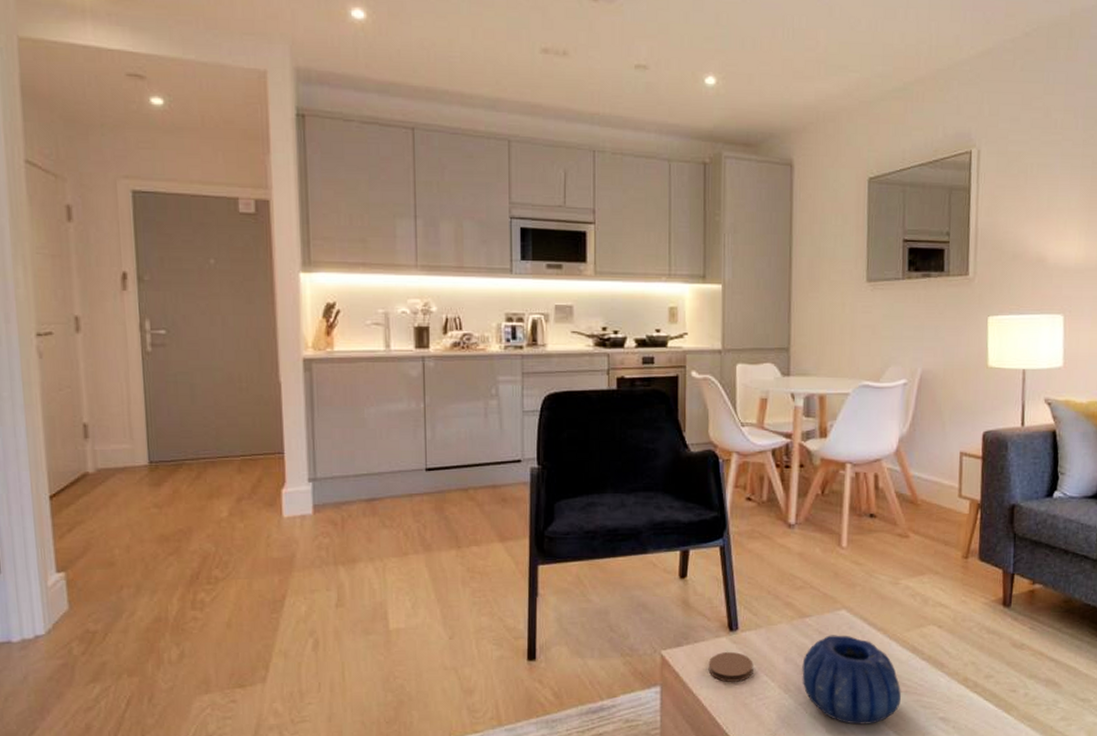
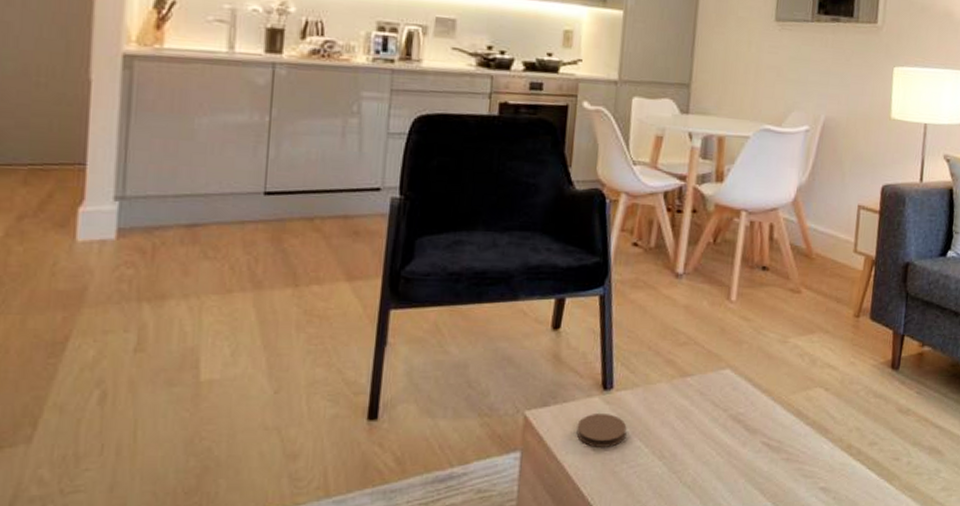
decorative bowl: present [802,635,901,725] -> none [678,396,783,495]

